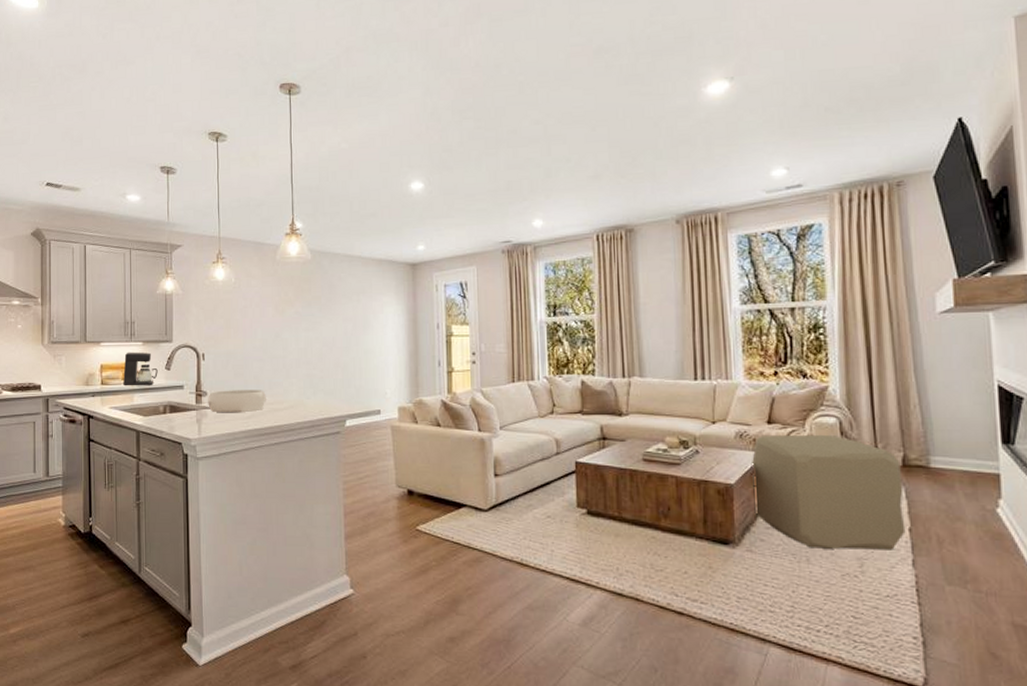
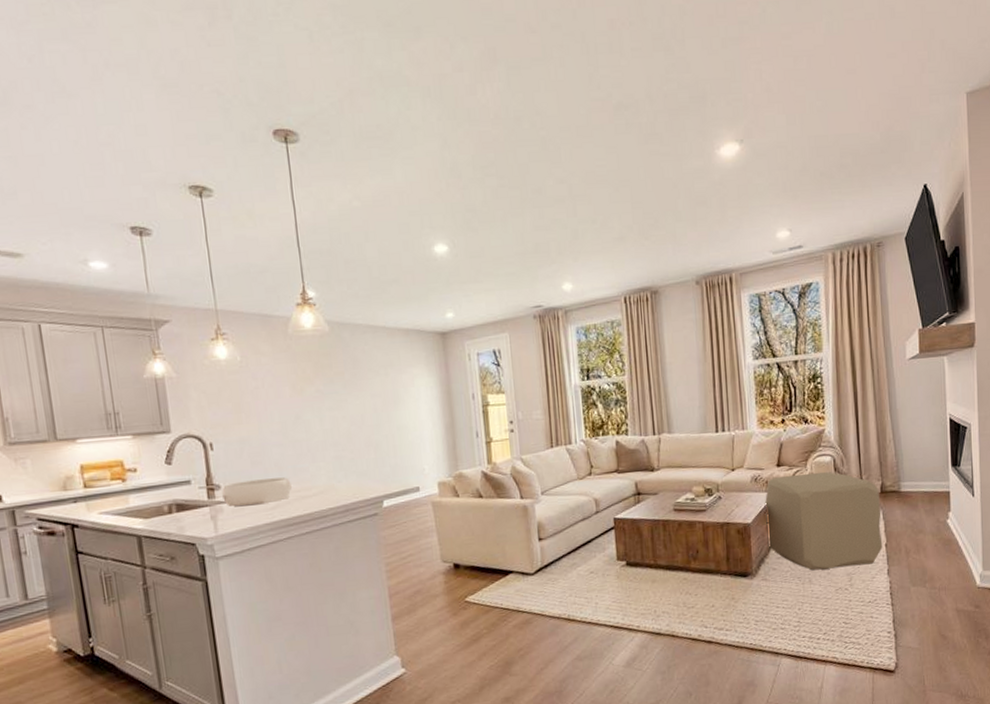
coffee maker: present [123,352,158,386] -> none [111,446,157,488]

